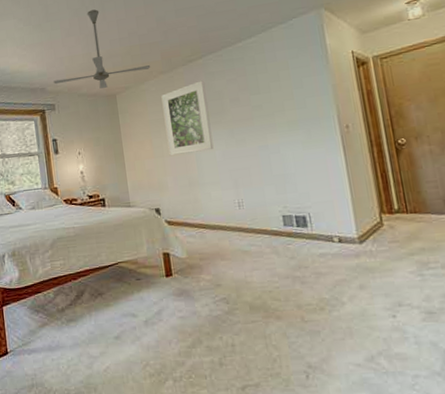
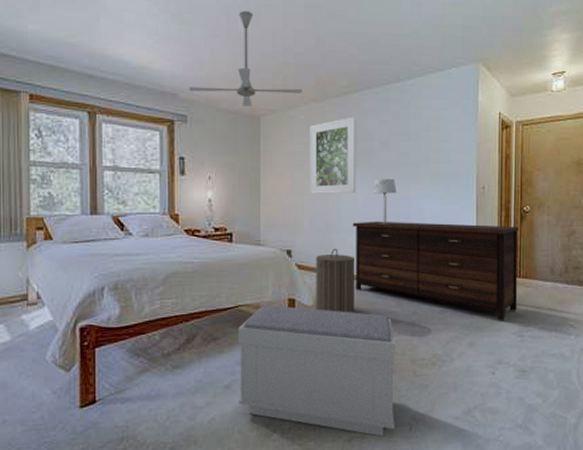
bench: none [120,260,290,385] -> present [238,305,396,437]
laundry hamper: none [183,202,229,263] -> present [316,248,354,313]
dresser: none [214,161,410,260] -> present [352,221,519,320]
table lamp: none [230,131,255,176] -> present [373,179,397,225]

